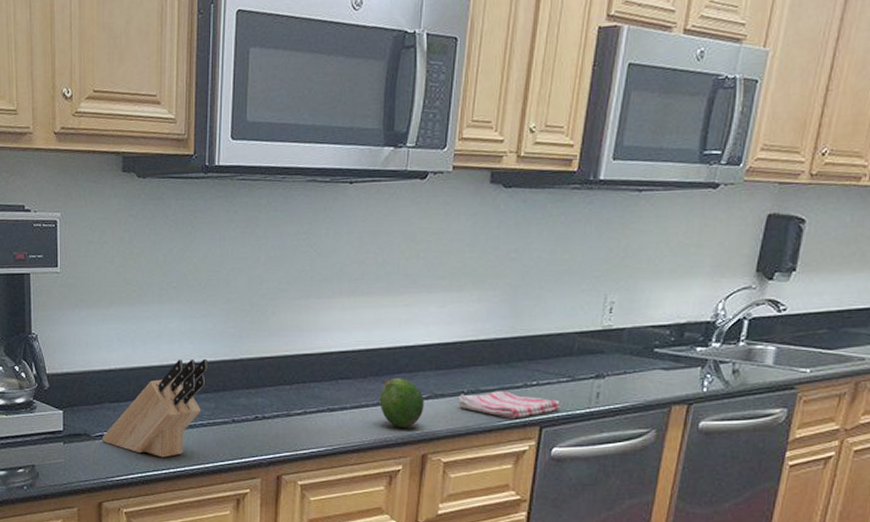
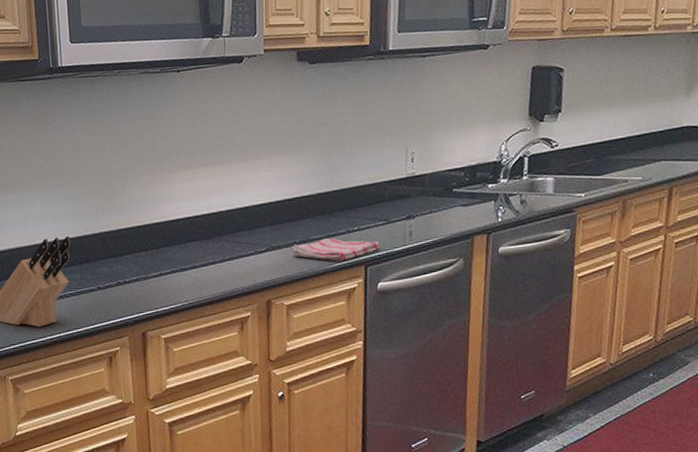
fruit: present [379,378,425,427] -> none [224,235,264,279]

